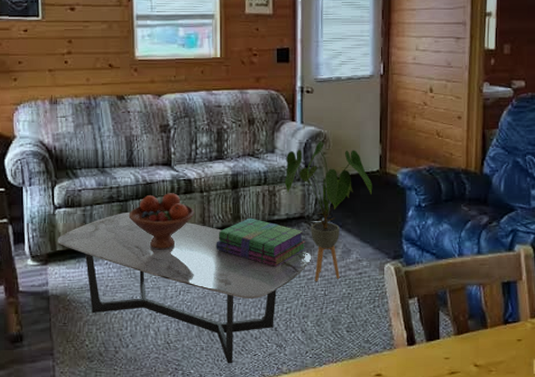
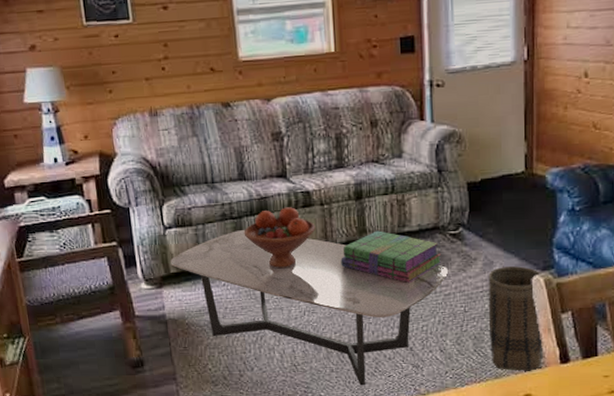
house plant: present [284,141,373,281] -> none [414,141,517,297]
basket: none [345,255,393,353] -> present [488,266,544,372]

